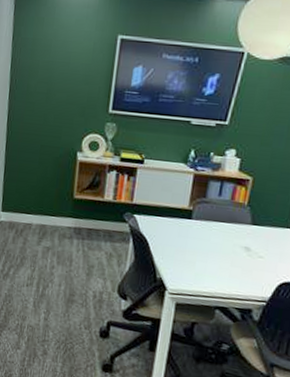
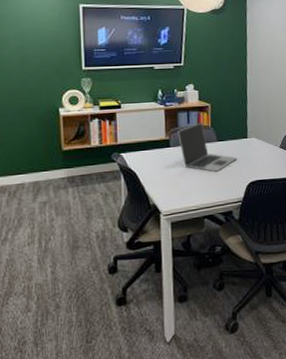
laptop: none [203,197,273,260] -> present [178,122,237,172]

